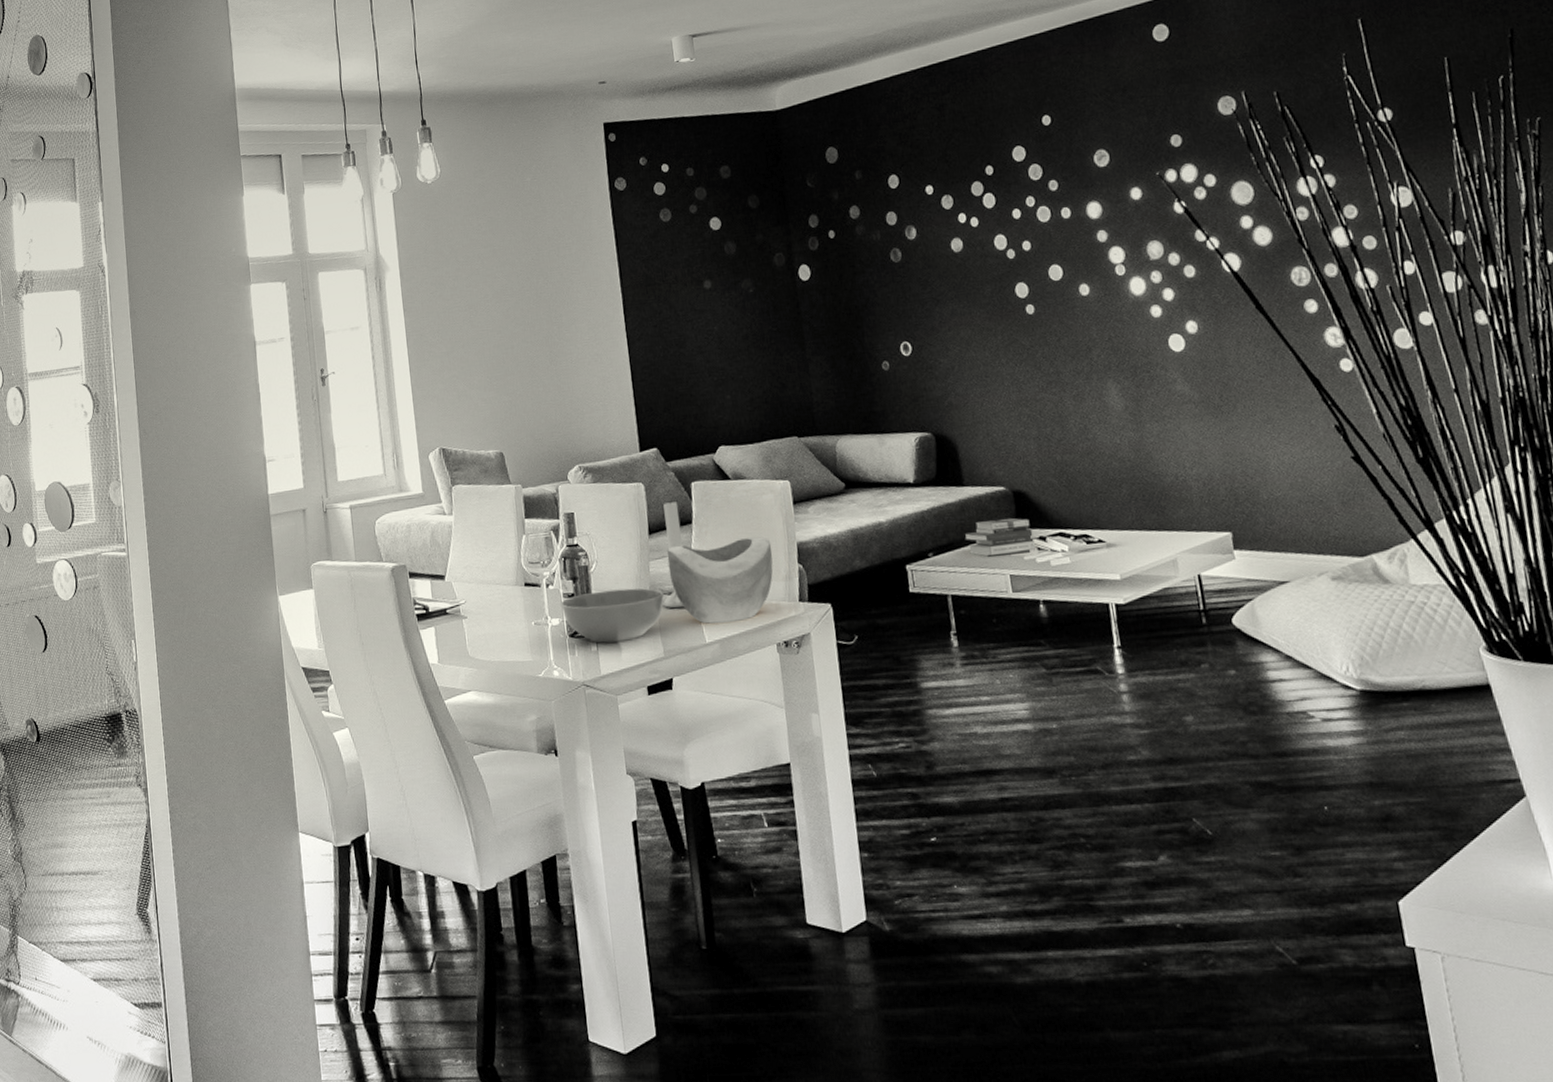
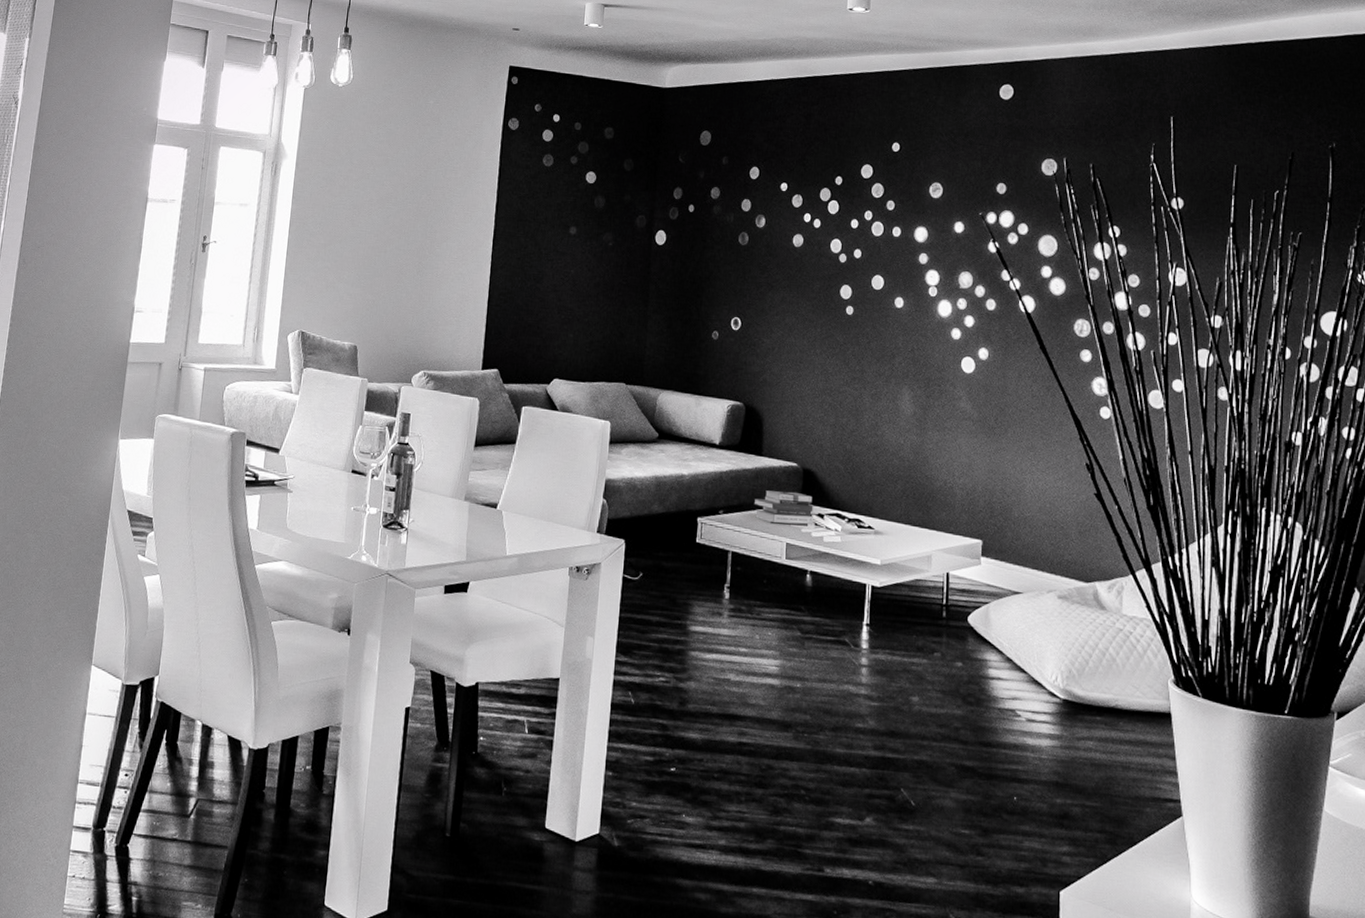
bowl: present [559,588,665,643] -> none [380,489,478,541]
candle holder: present [663,501,684,609] -> none [475,420,507,520]
decorative bowl: present [667,536,774,625] -> none [485,461,583,542]

